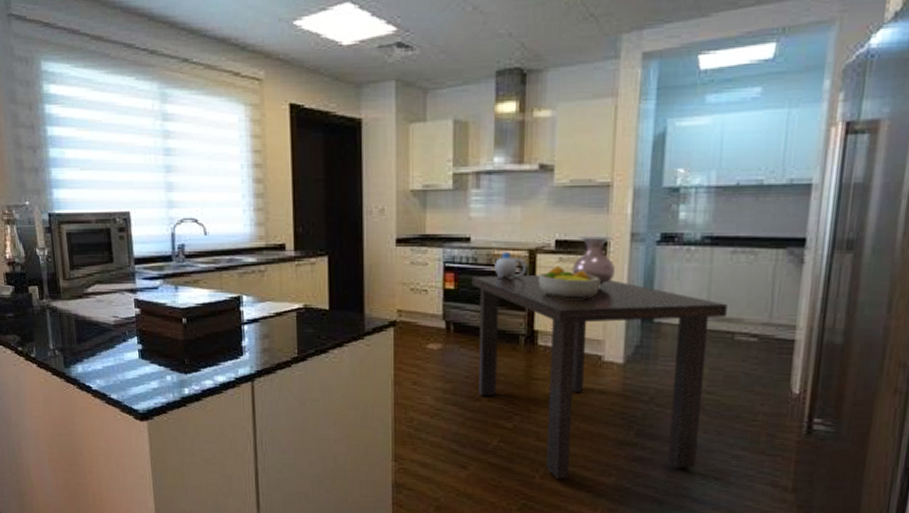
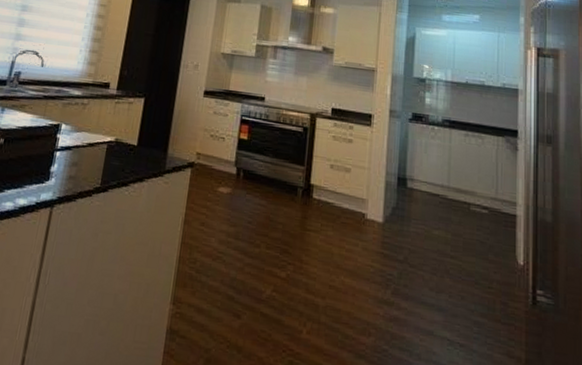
dining table: present [471,275,727,479] -> none [258,131,463,336]
pitcher: present [494,251,528,278] -> none [282,112,309,137]
fruit bowl: present [538,266,601,299] -> none [316,130,366,161]
vase: present [572,236,616,288] -> none [343,108,378,153]

